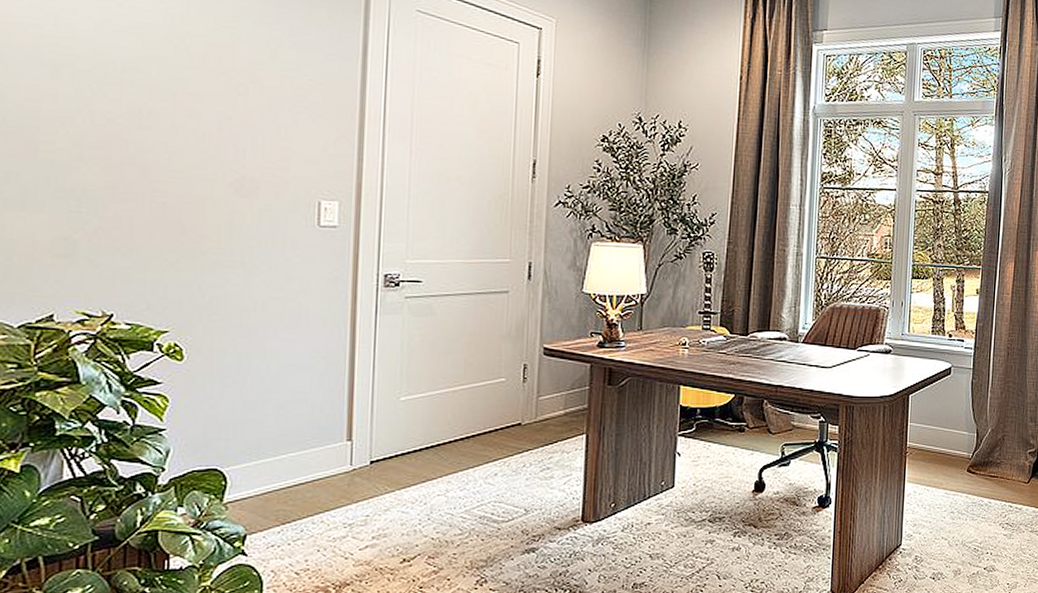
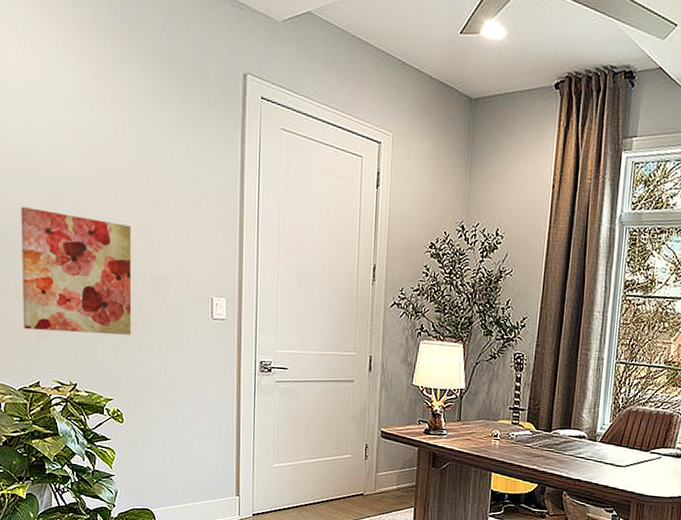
wall art: none [32,94,206,251] -> present [21,207,132,335]

